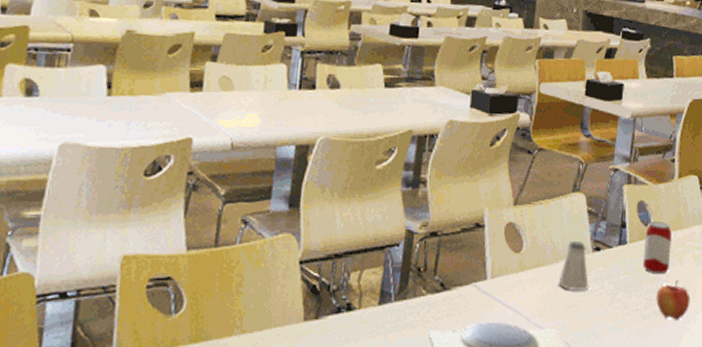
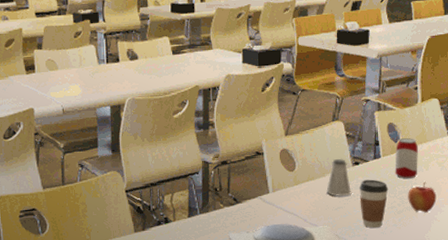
coffee cup: none [598,271,634,337] -> present [360,179,389,229]

